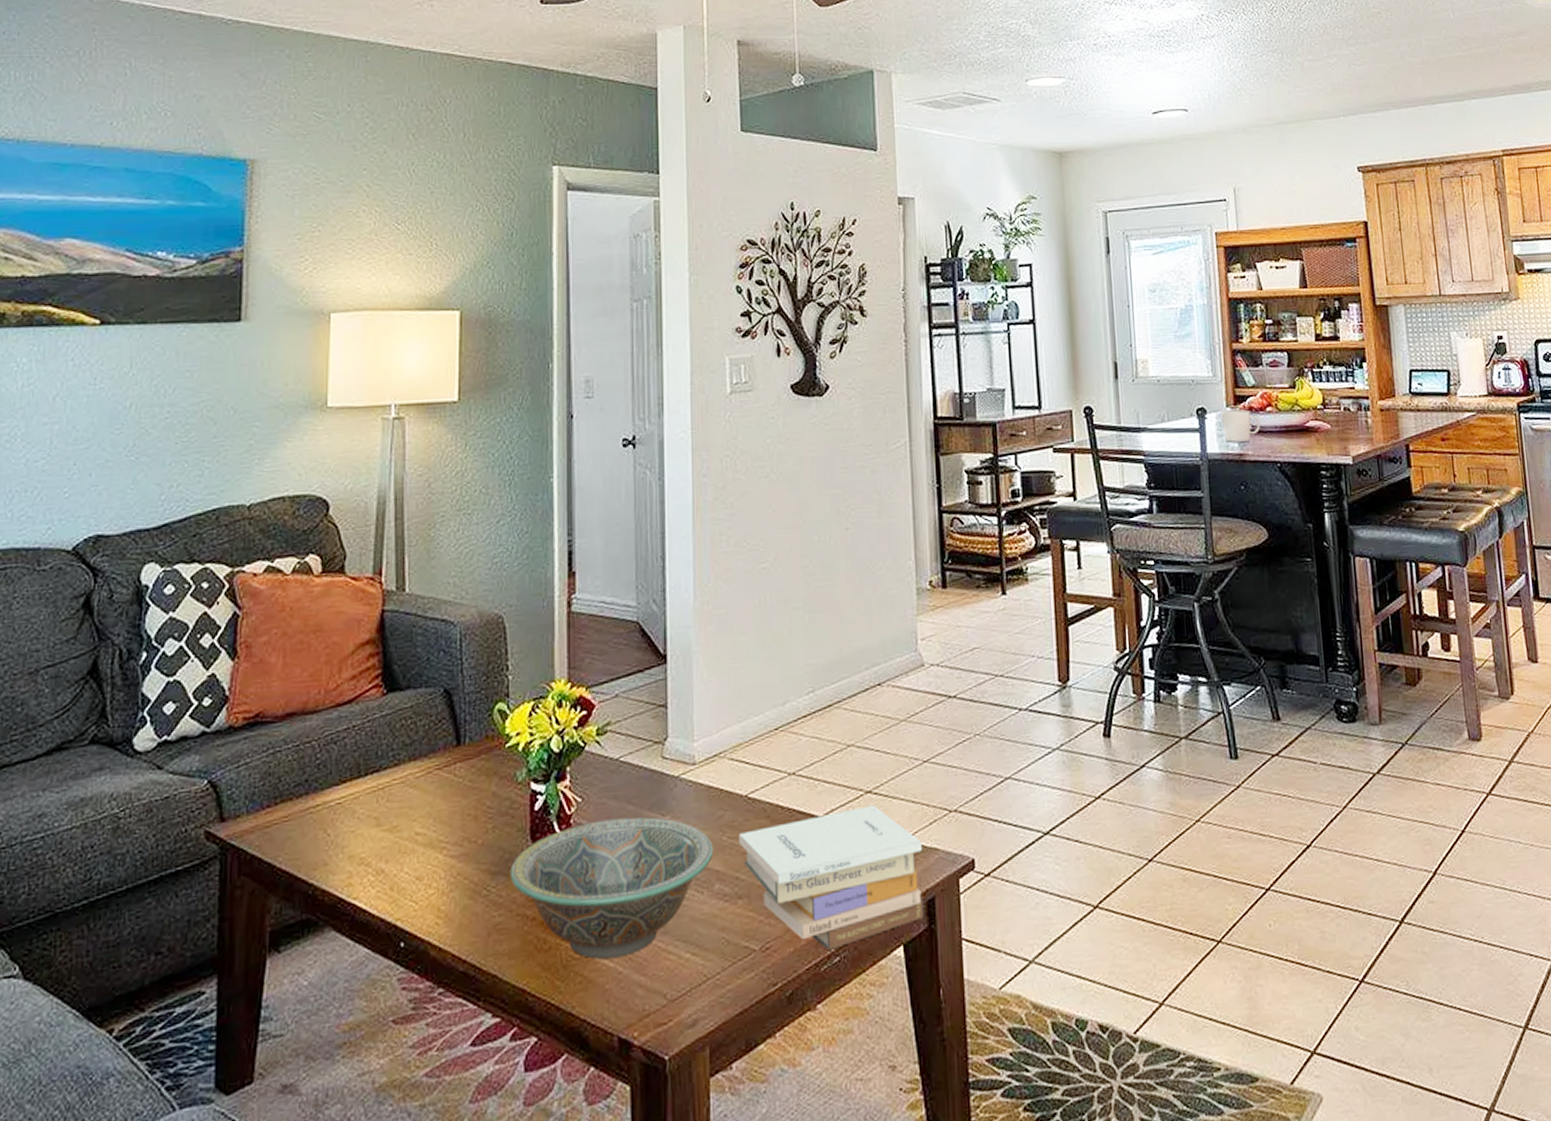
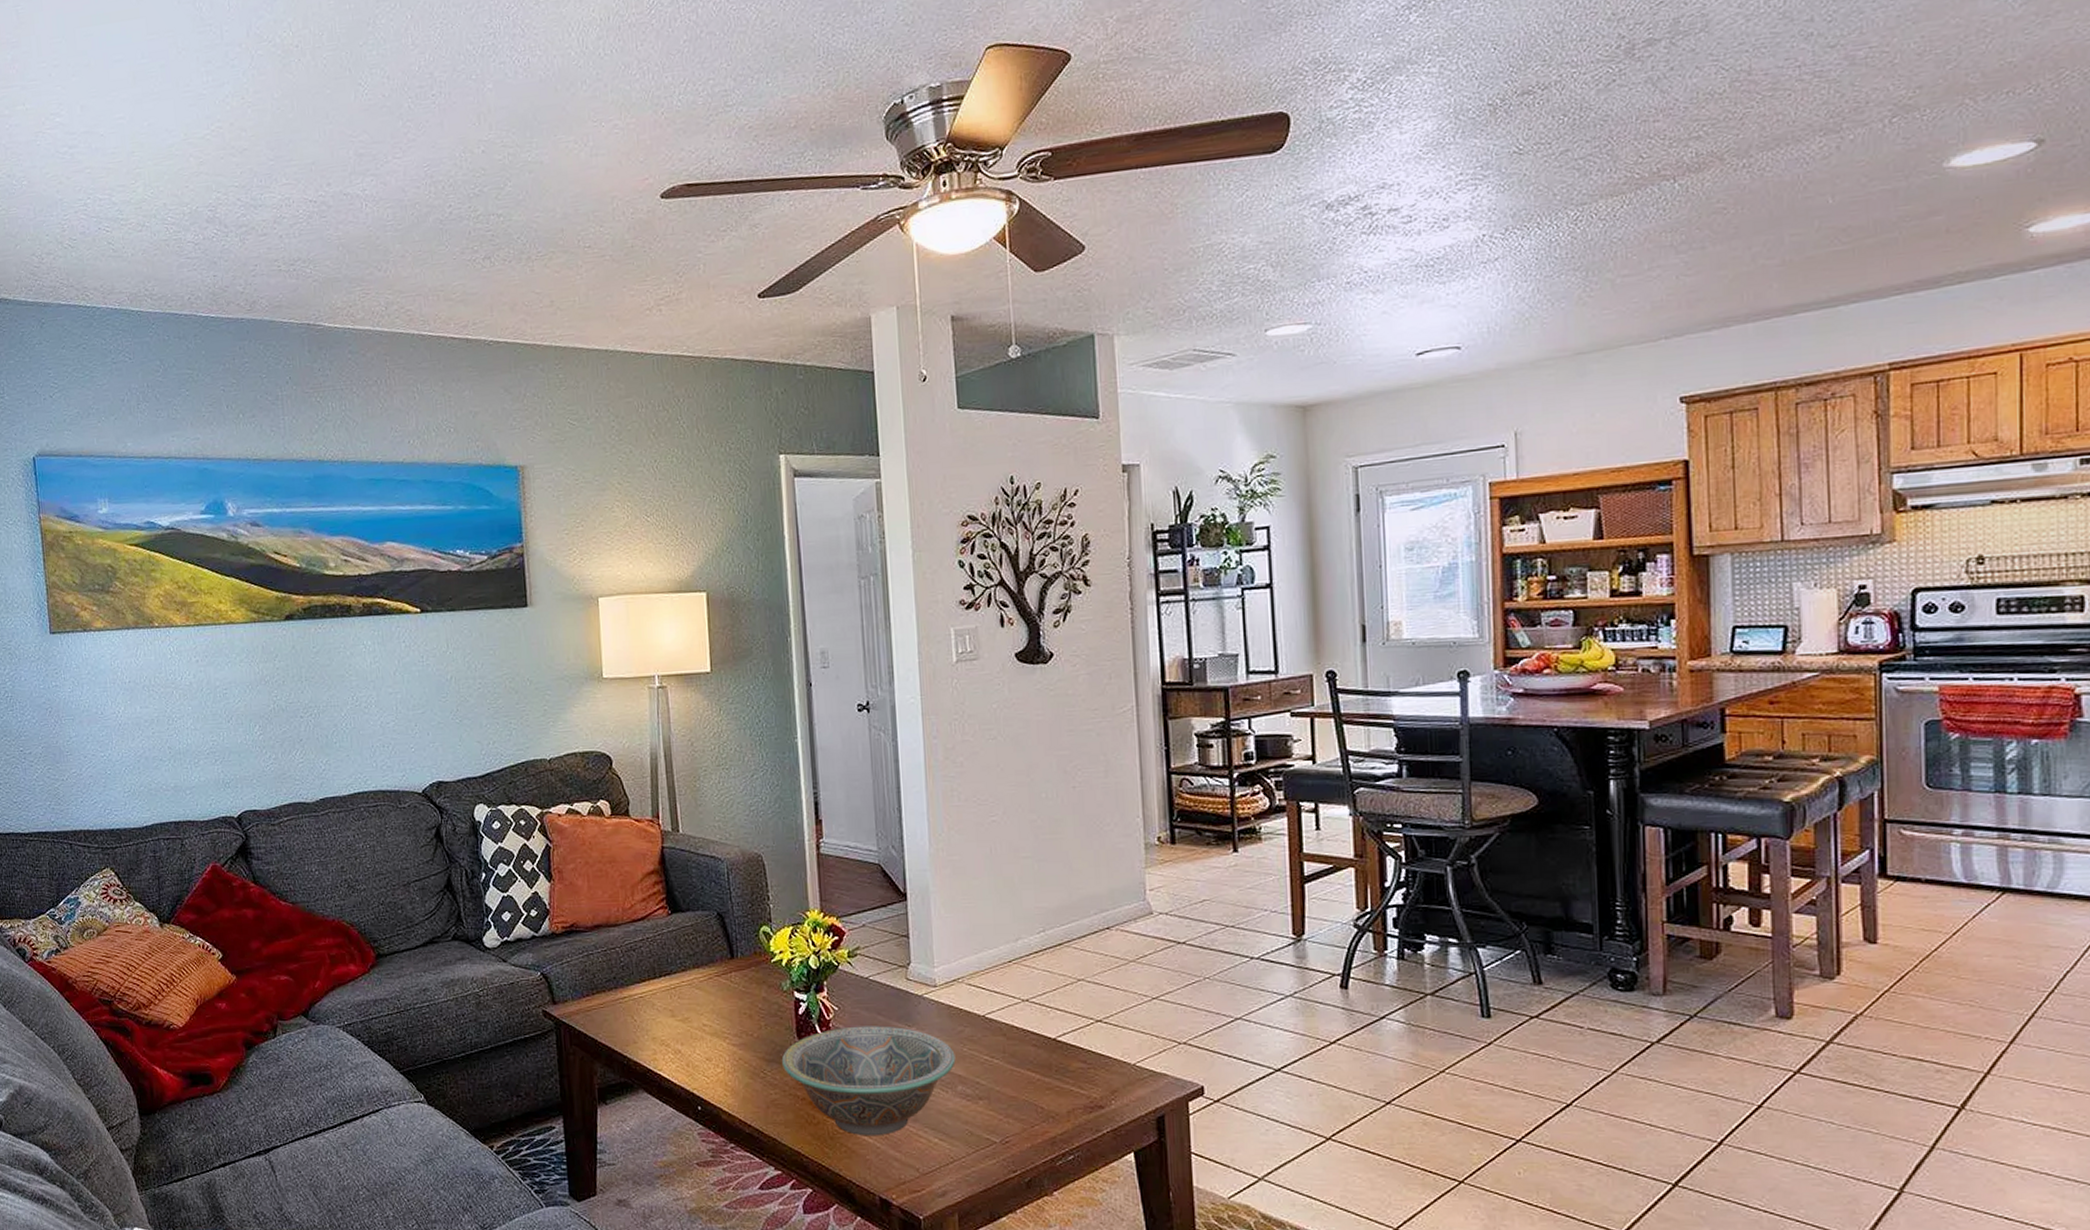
books: present [738,805,924,950] -> none [977,1032,1154,1149]
mug: present [1222,409,1261,443] -> none [1488,672,1536,707]

